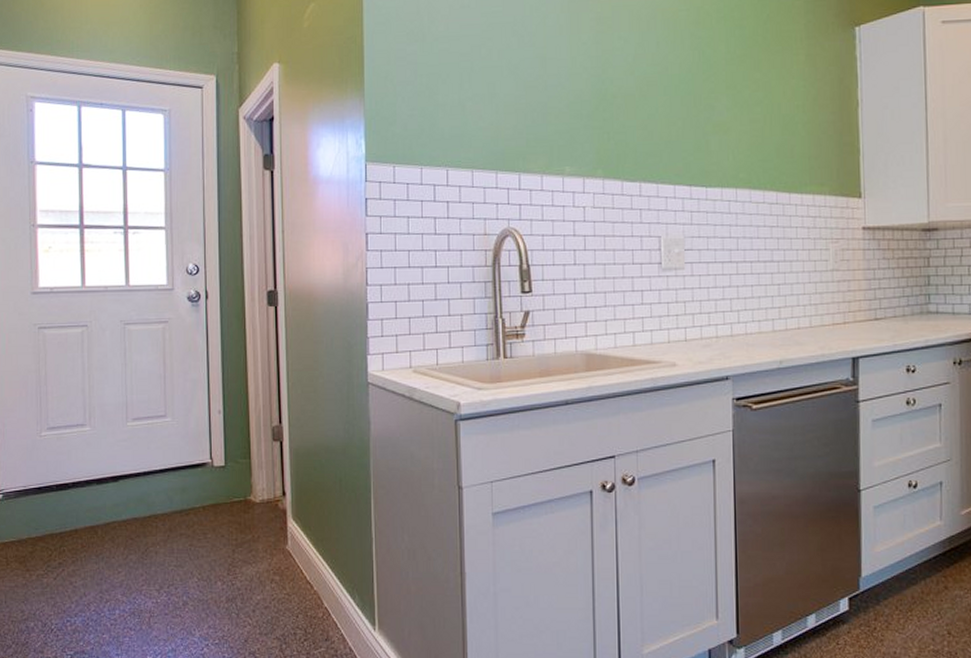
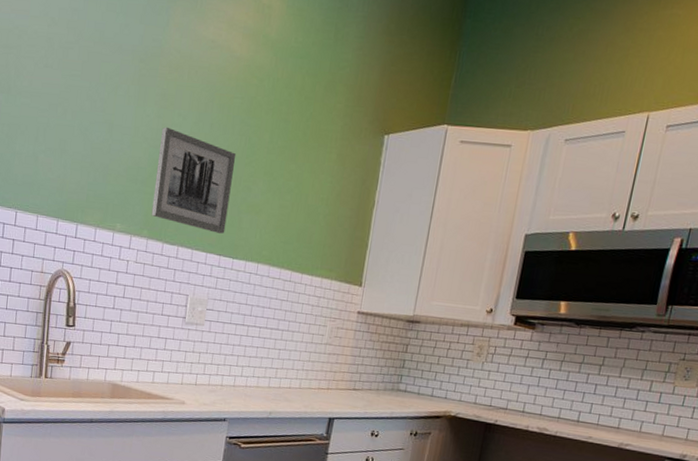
wall art: none [602,52,692,161] -> present [151,126,236,234]

